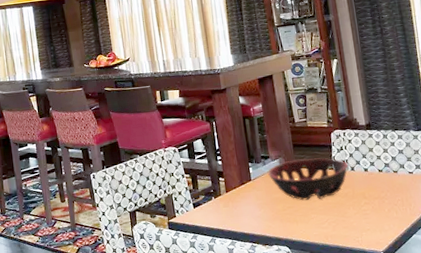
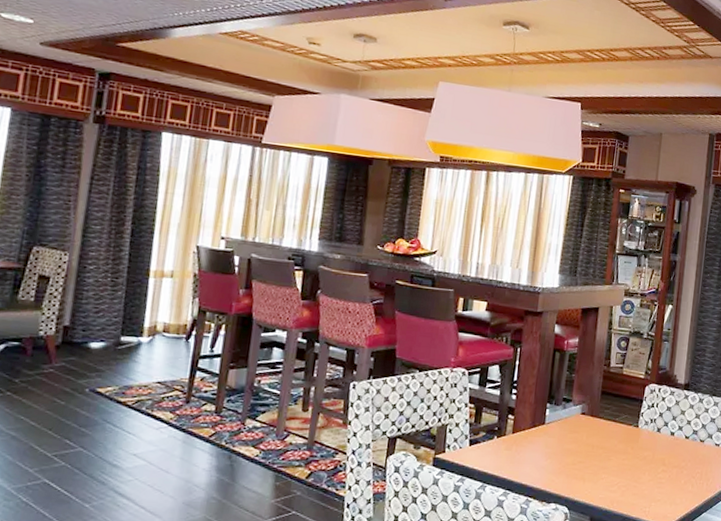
decorative bowl: present [268,158,349,201] -> none [566,409,656,458]

